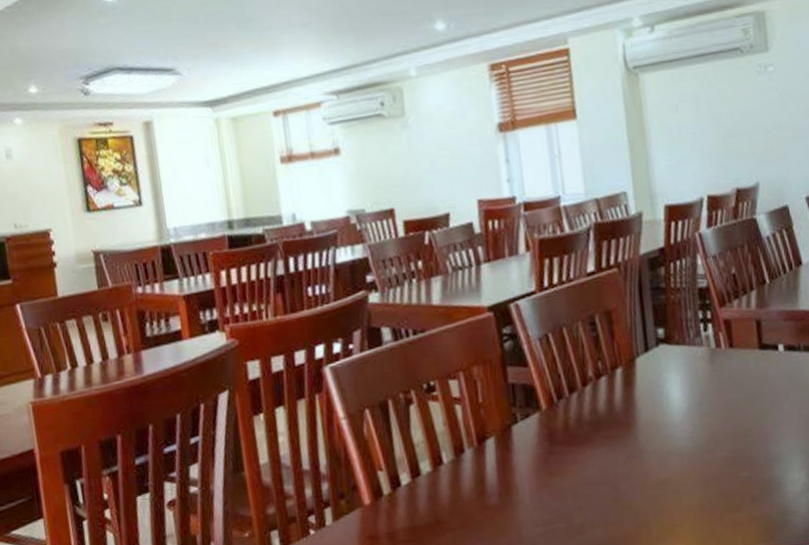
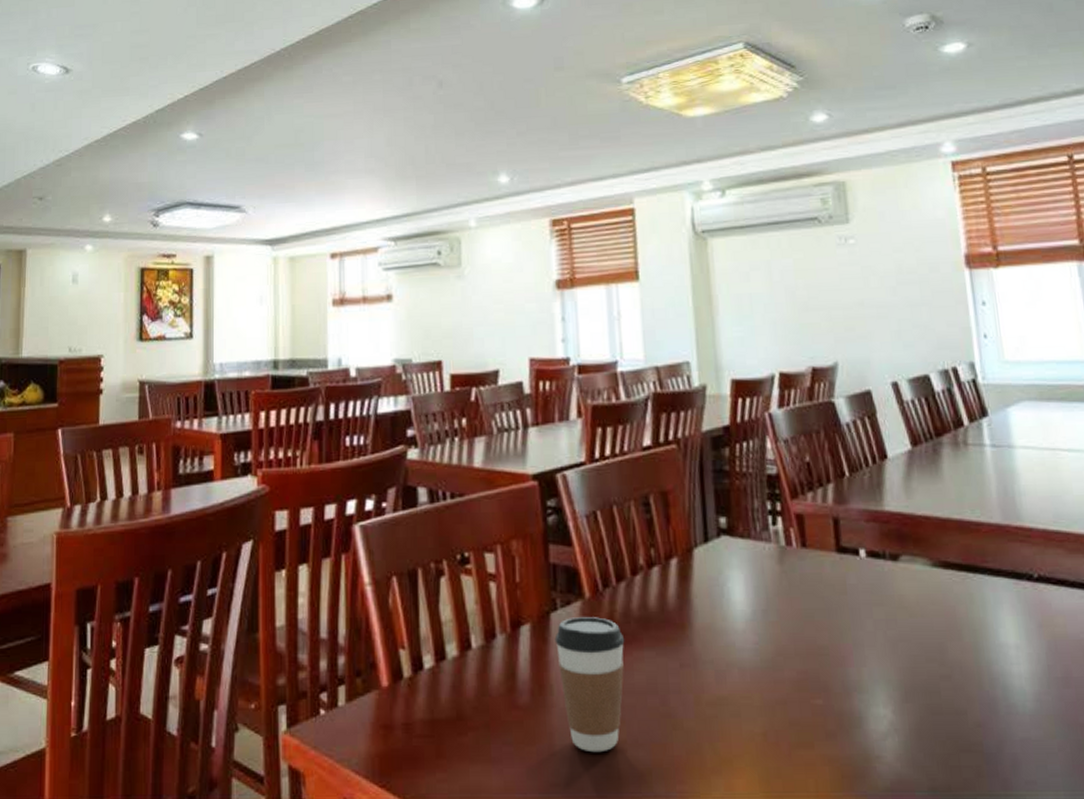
coffee cup: none [517,425,580,537] -> present [554,617,625,753]

